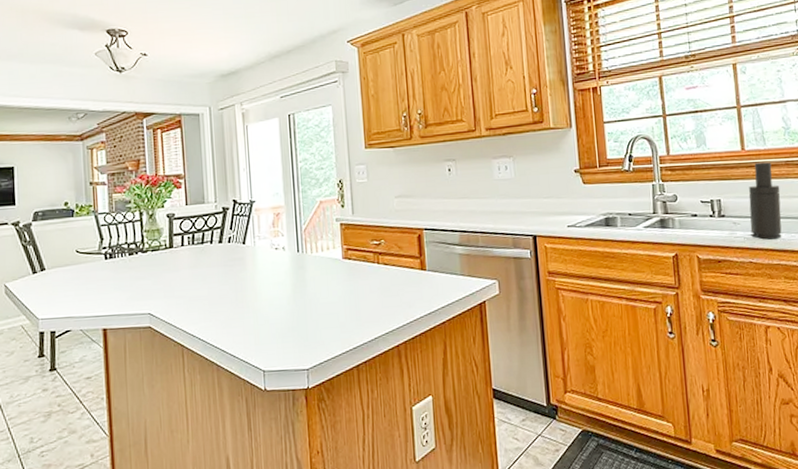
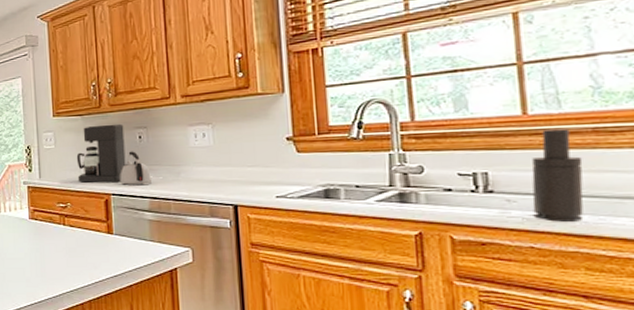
coffee maker: none [389,156,437,218] -> present [76,123,126,183]
kettle: none [430,184,461,219] -> present [119,151,151,186]

